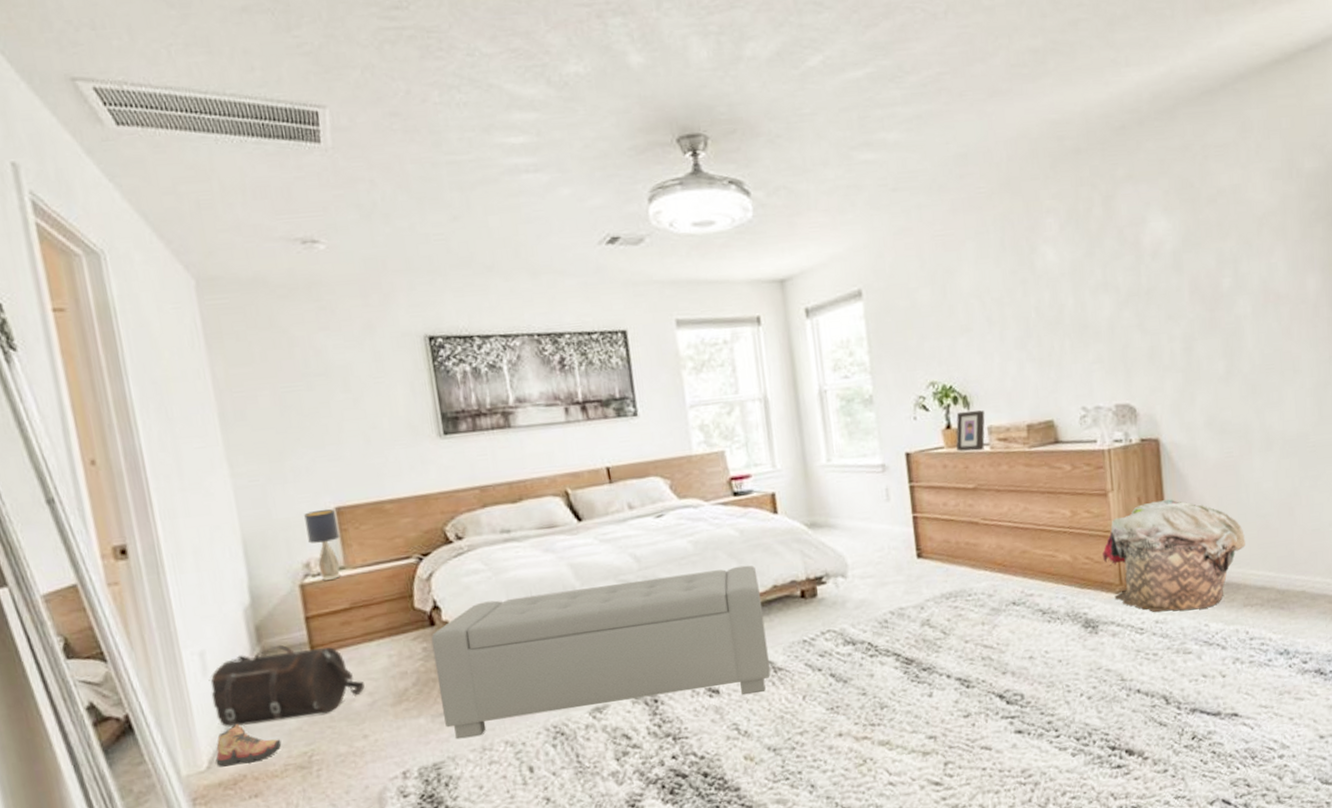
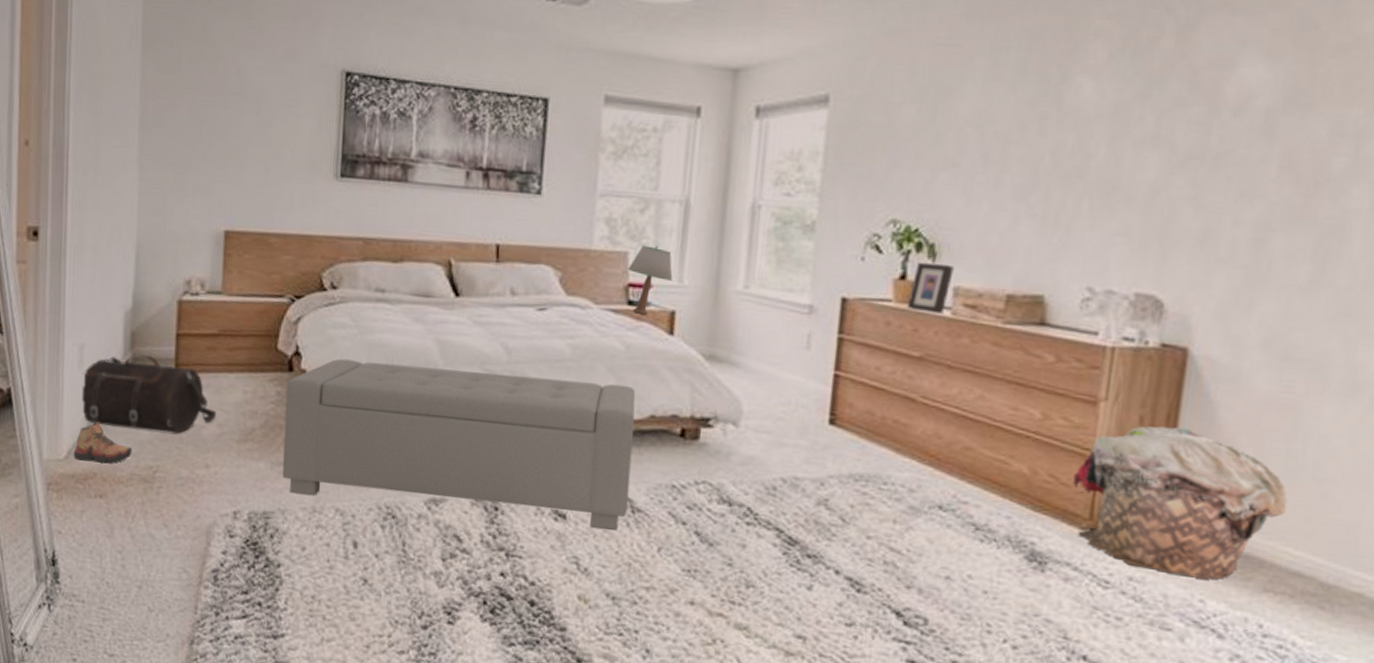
table lamp: present [304,509,340,580] -> none [194,230,224,302]
table lamp: none [727,441,767,502] -> present [628,245,673,316]

